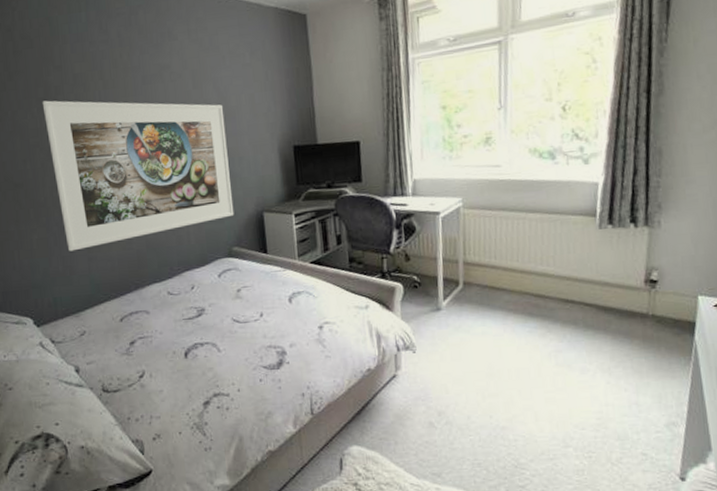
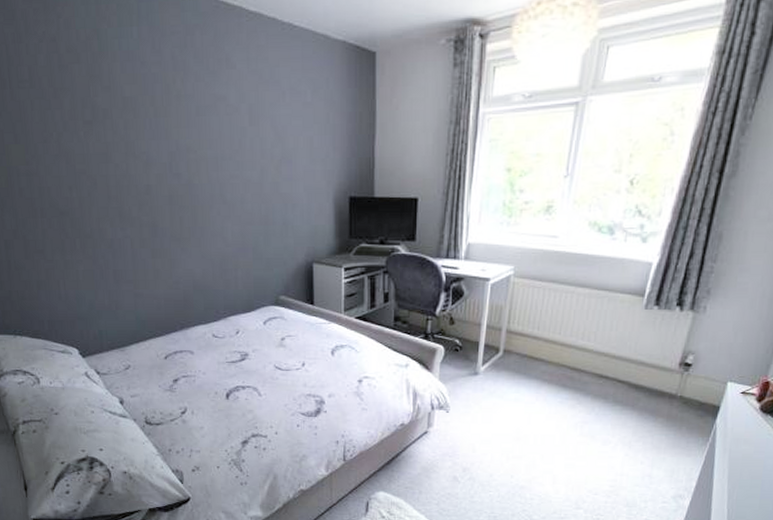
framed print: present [42,100,234,252] -> none [89,124,284,286]

